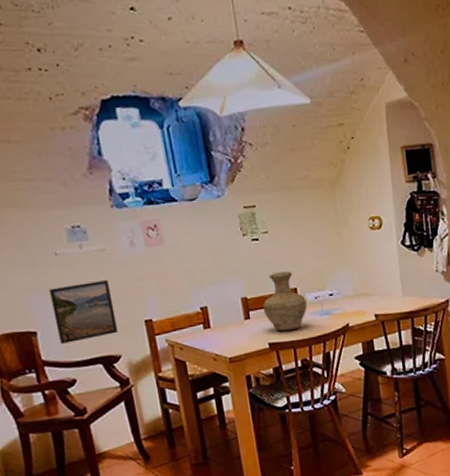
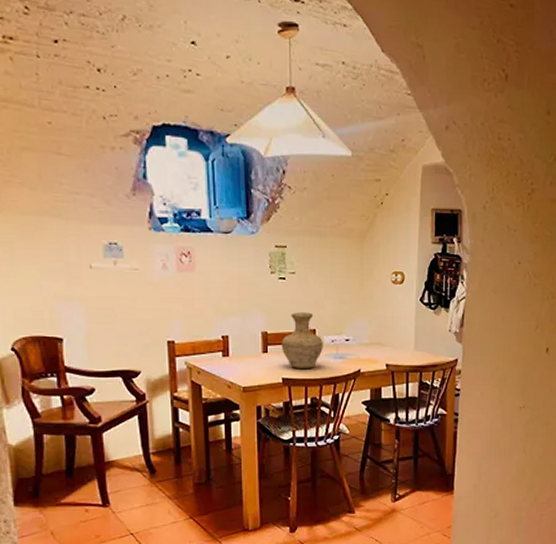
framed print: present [49,280,118,344] -> none [80,298,140,353]

